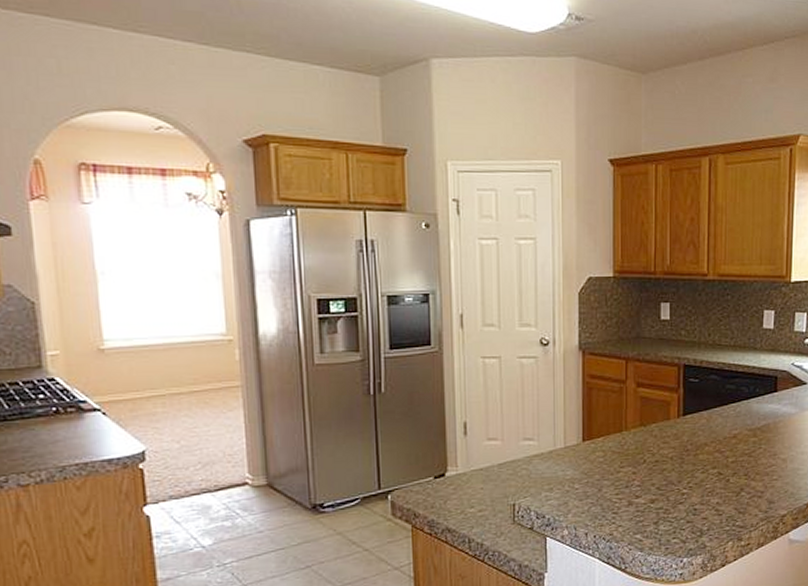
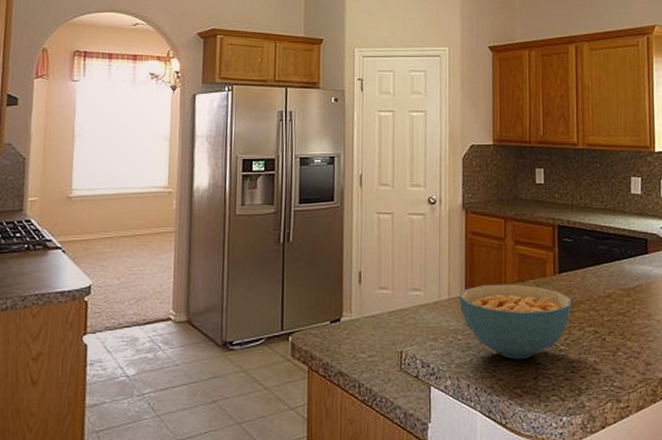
cereal bowl: none [575,428,696,505] -> present [459,284,572,359]

